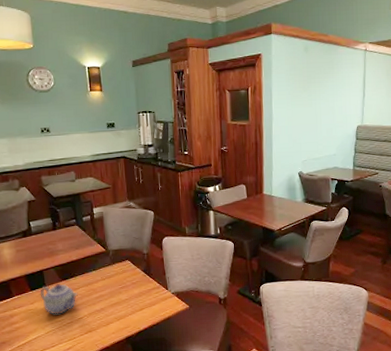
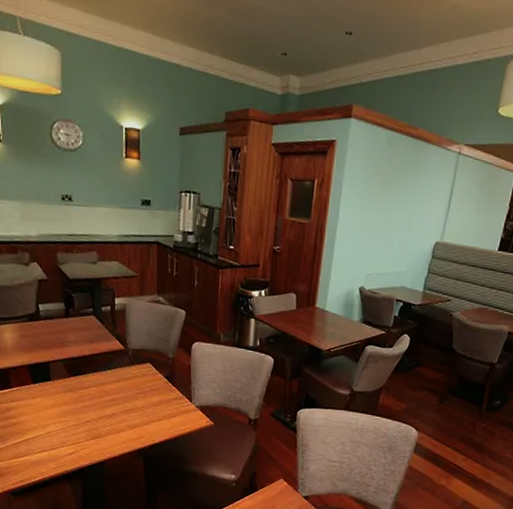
teapot: present [40,283,78,315] -> none [43,379,87,415]

